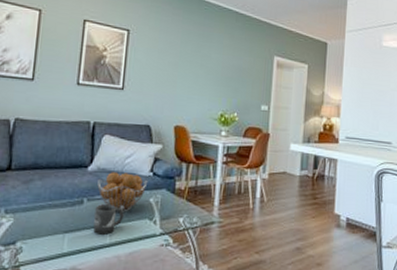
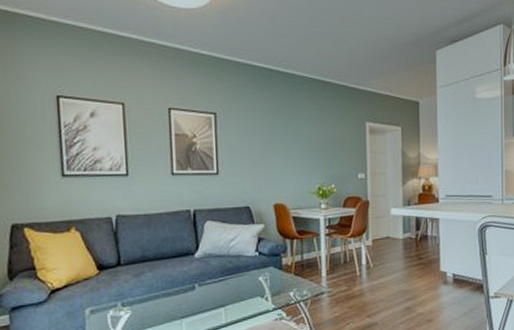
mug: present [93,204,124,235] -> none [207,287,236,316]
fruit basket: present [97,172,148,212] -> none [206,255,255,294]

